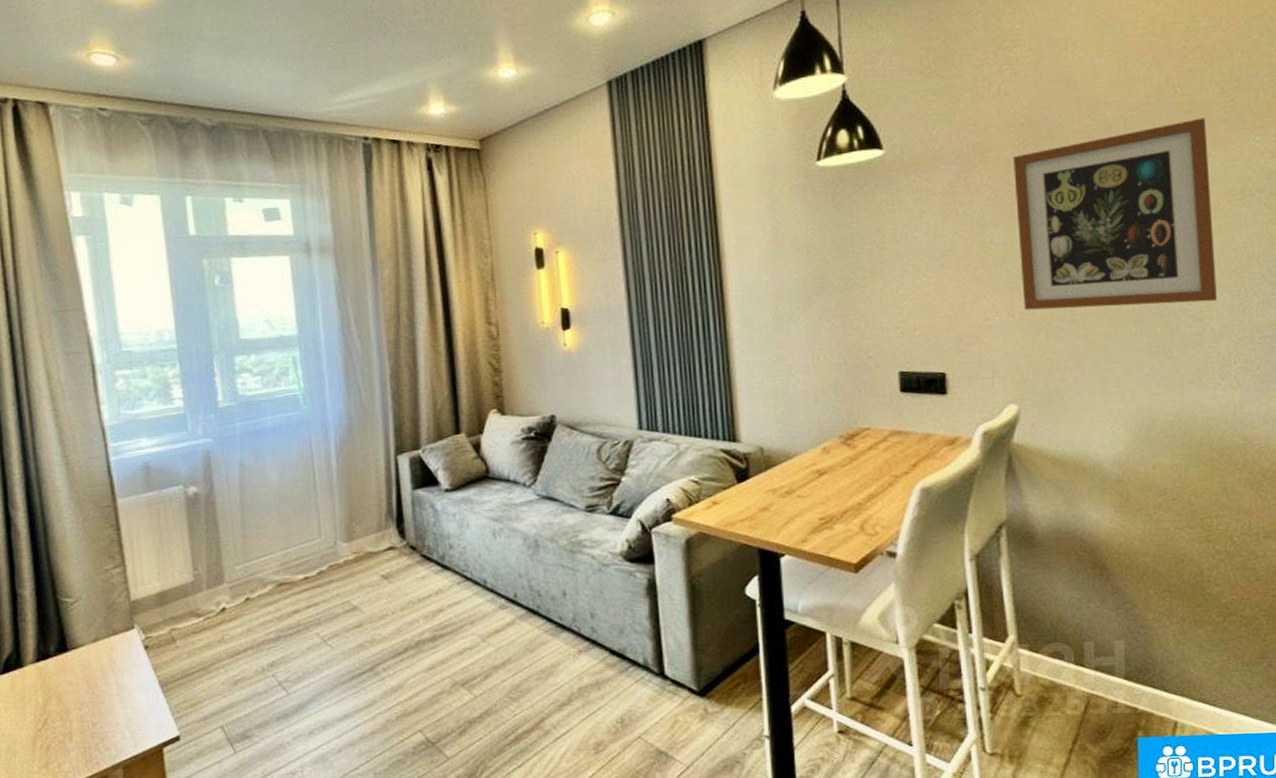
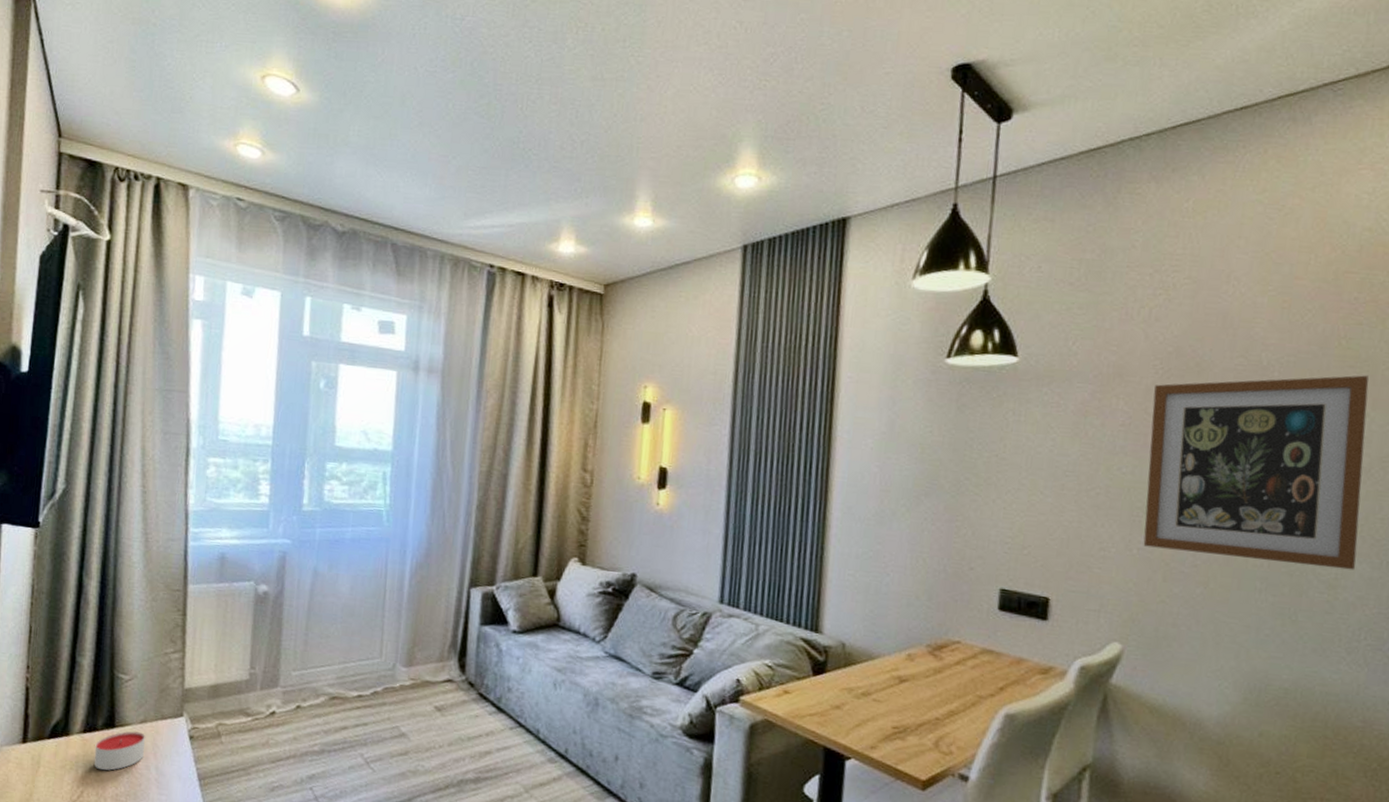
candle: none [51,651,102,695] -> present [94,731,145,771]

